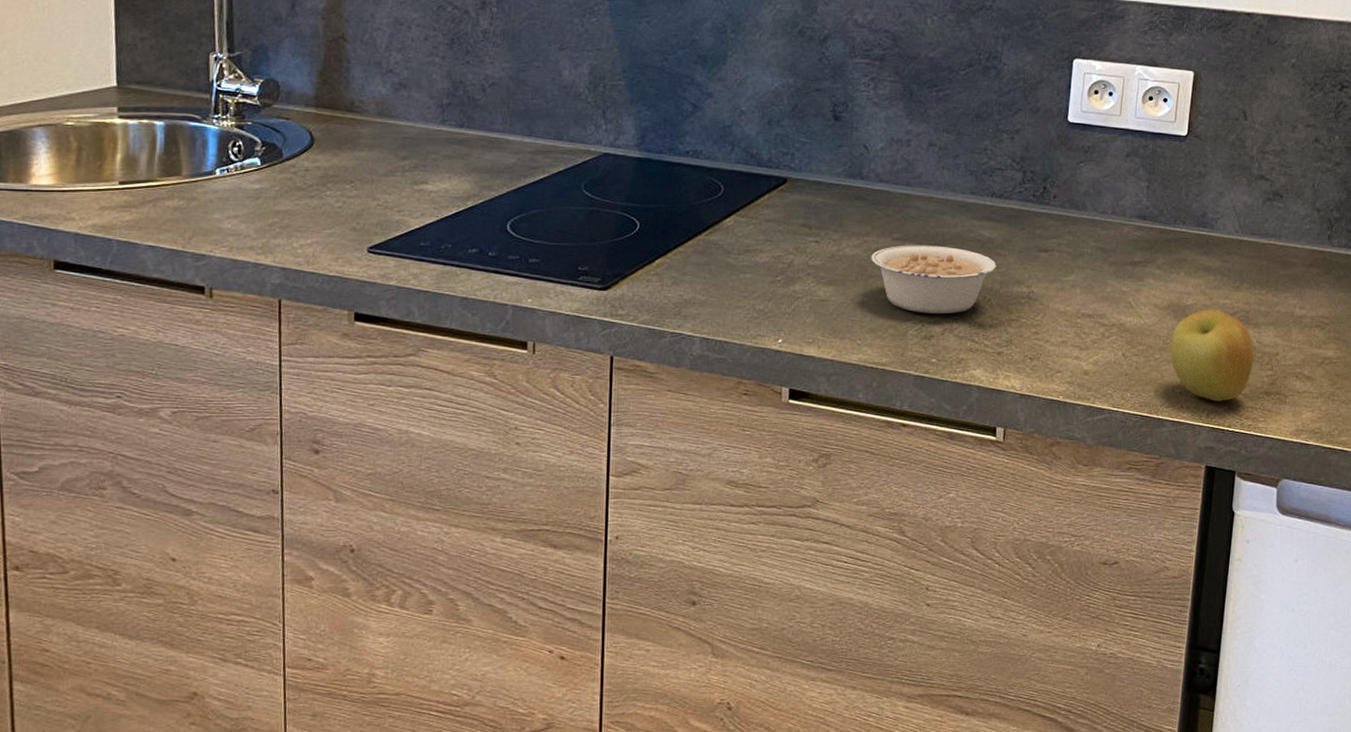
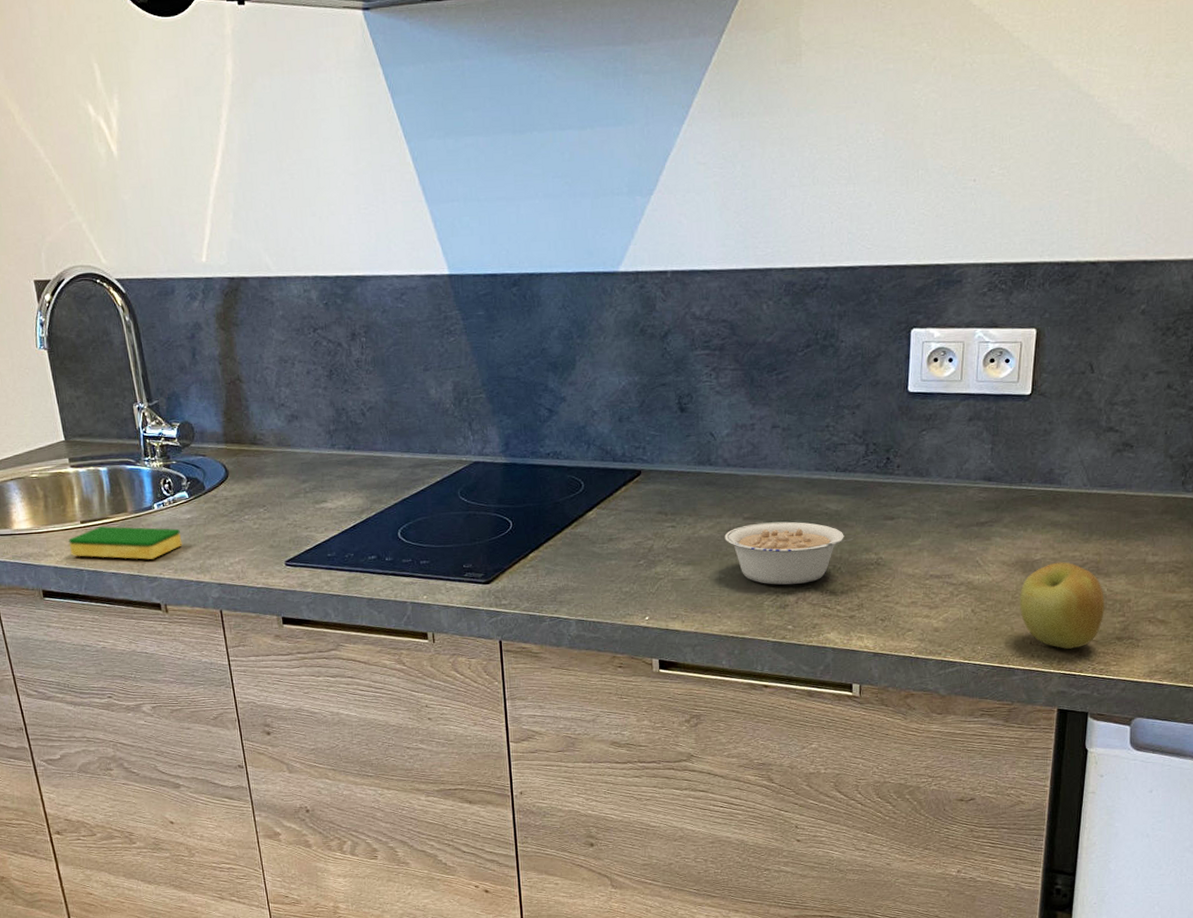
dish sponge: none [99,190,245,233] -> present [68,526,182,560]

